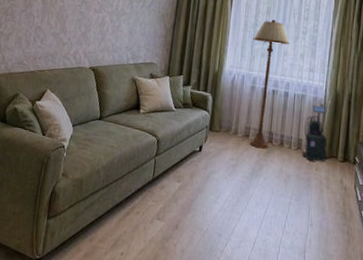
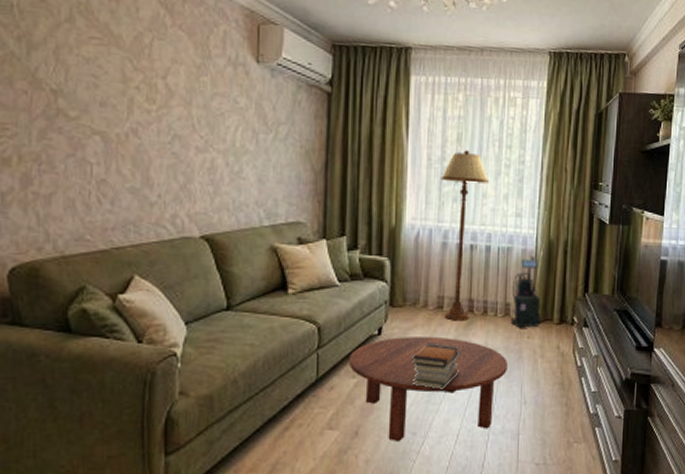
coffee table: none [176,155,298,242] -> present [348,336,508,443]
book stack: none [222,162,261,202] -> present [412,343,461,389]

